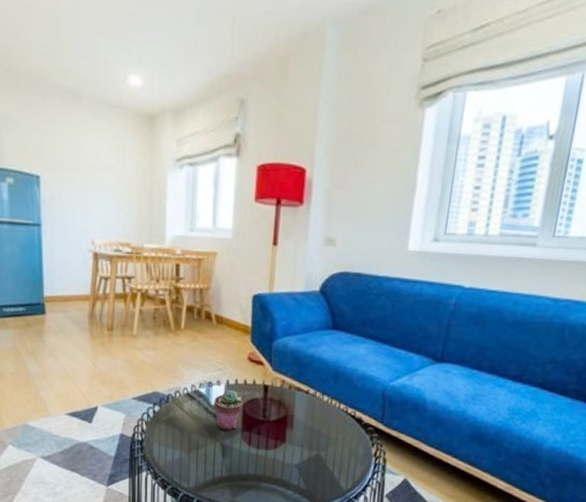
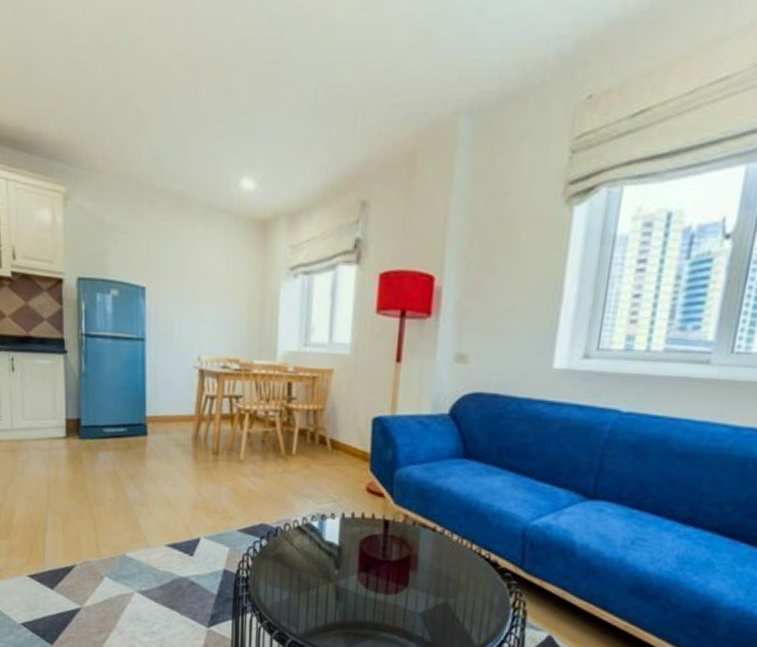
potted succulent: present [214,389,243,430] -> none [327,523,360,570]

